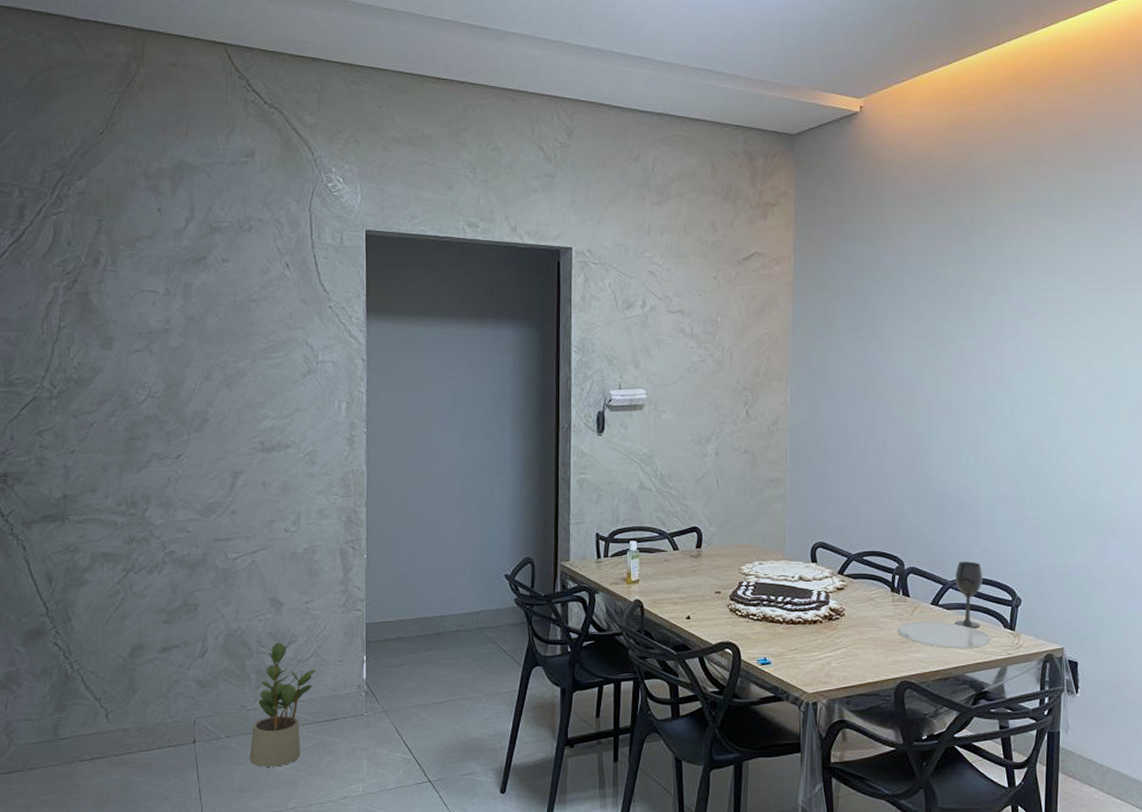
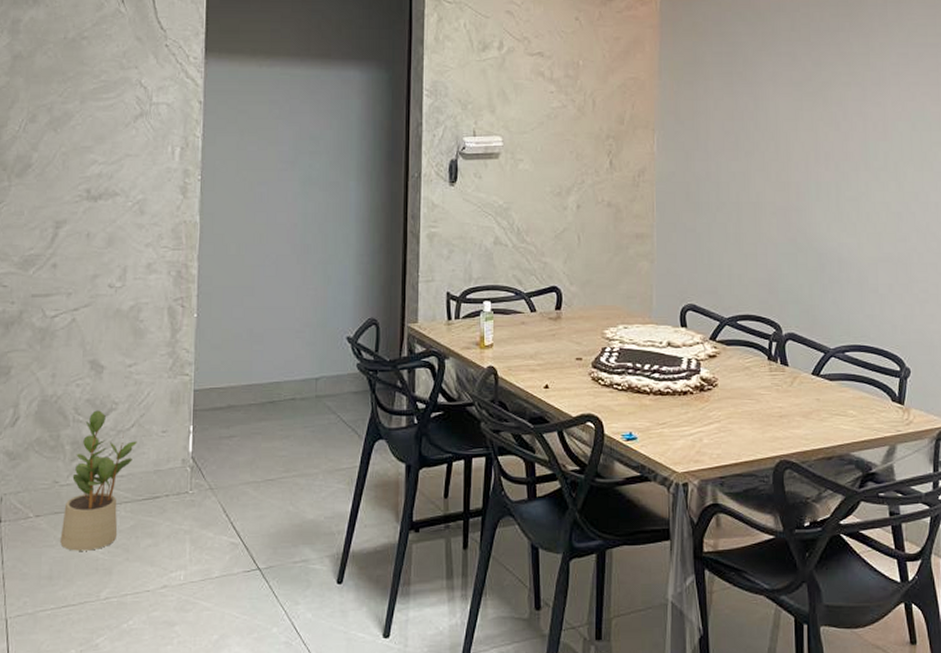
plate: present [897,621,991,649] -> none [775,393,878,425]
wine glass: present [955,561,983,629] -> none [838,327,868,402]

